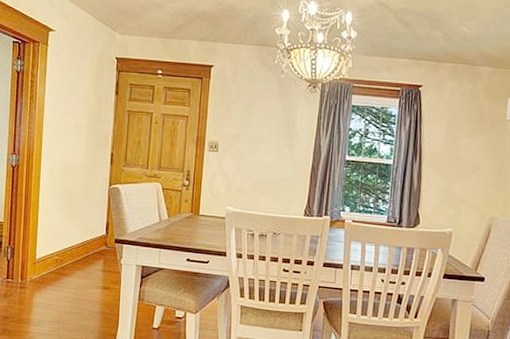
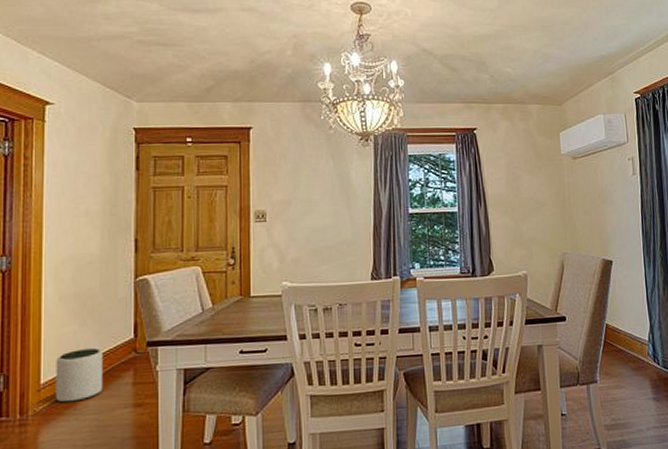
plant pot: none [46,236,83,277] -> present [55,348,104,403]

